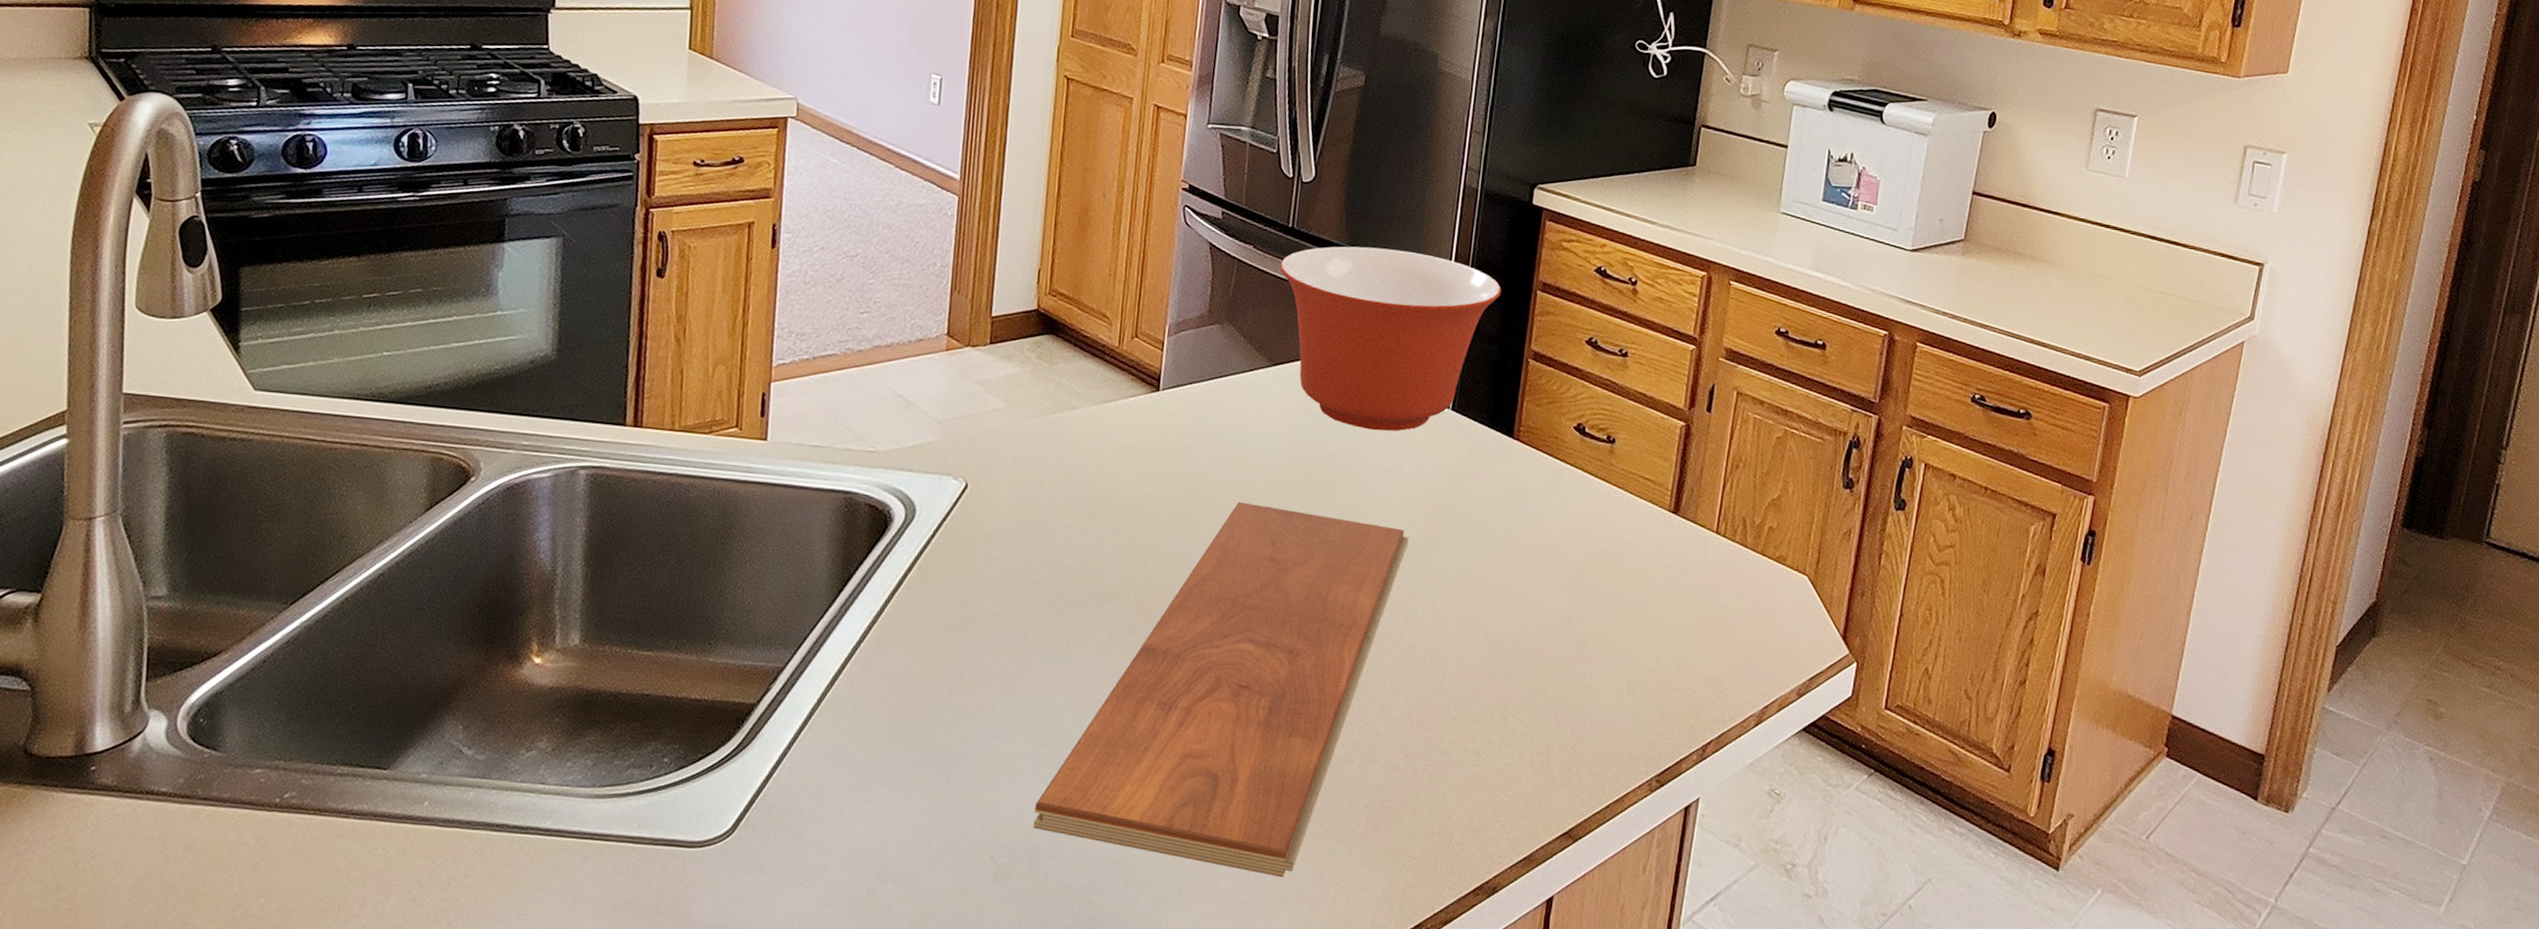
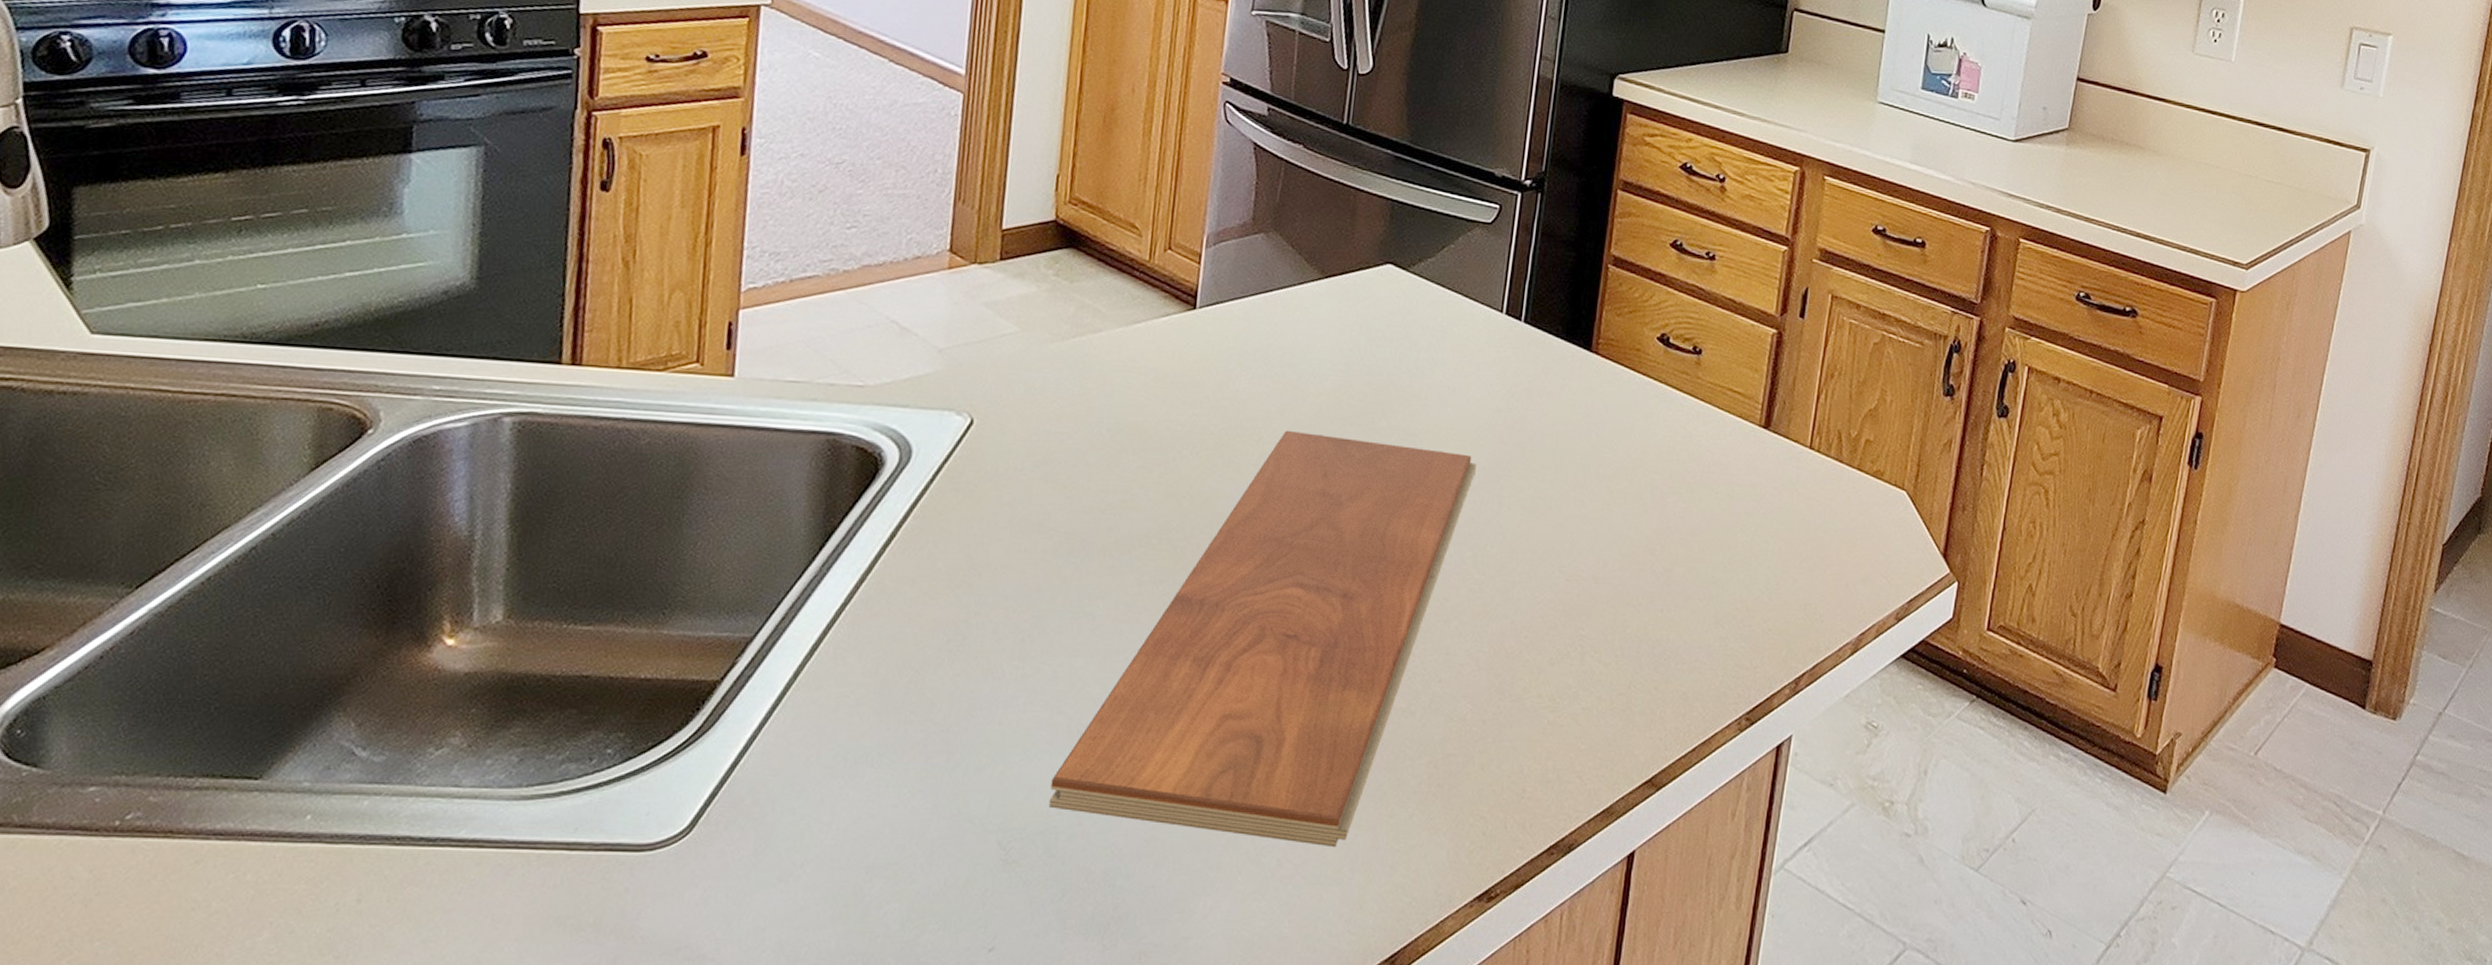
mixing bowl: present [1279,246,1502,432] -> none [1332,144,1579,348]

